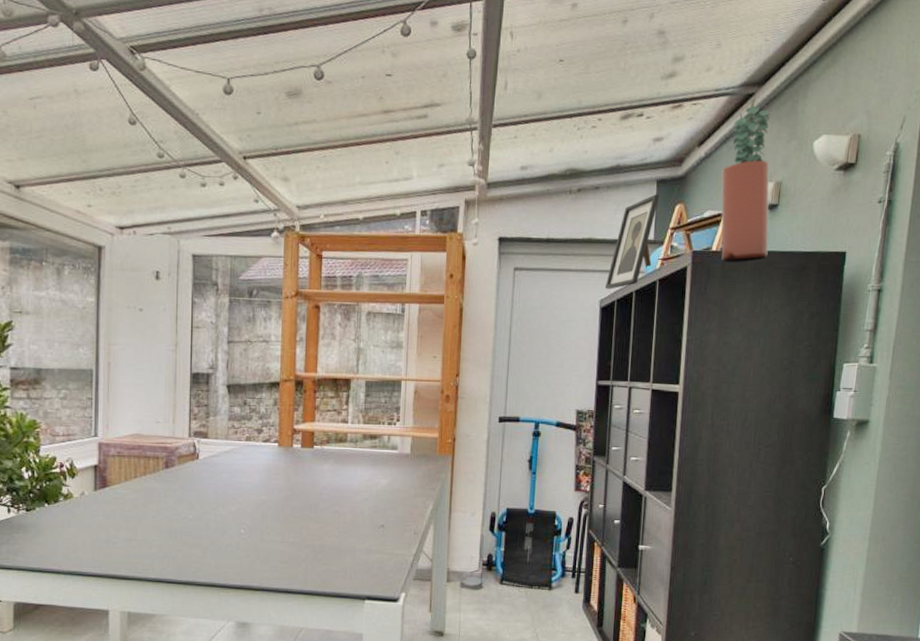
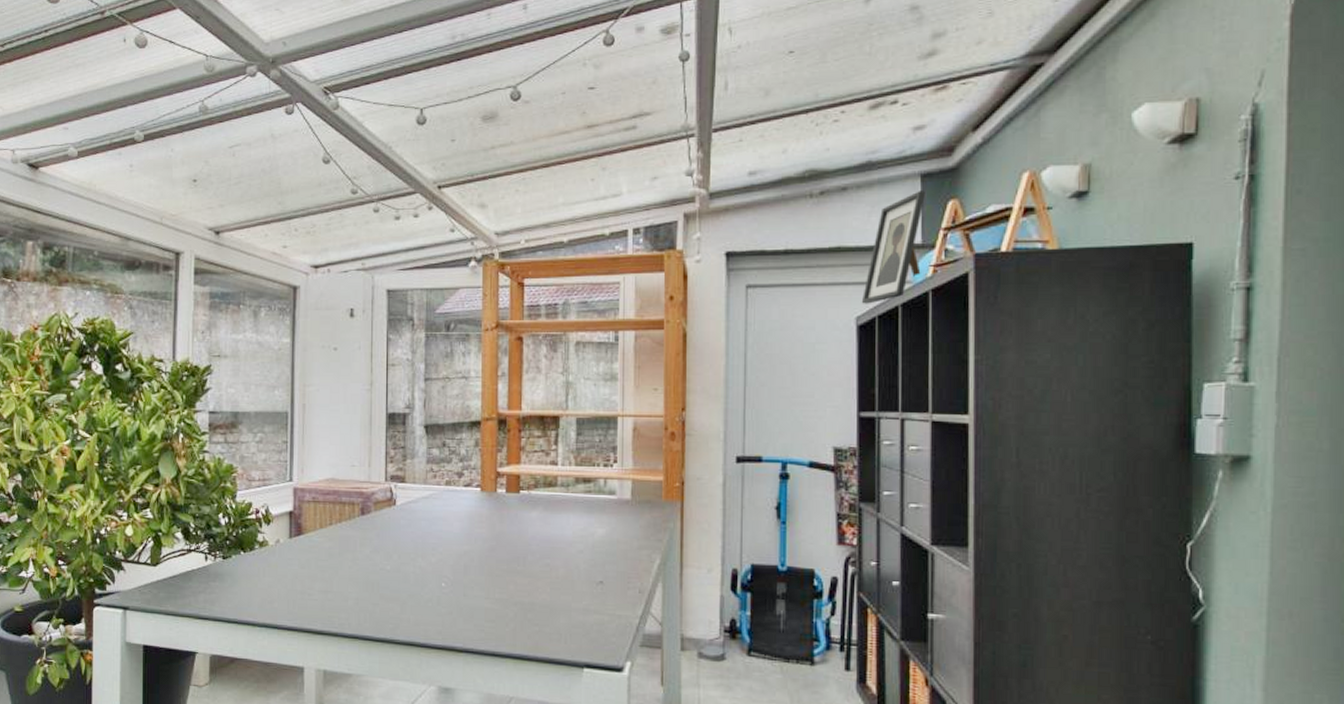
vase: present [721,96,770,263] -> none [1007,67,1079,266]

